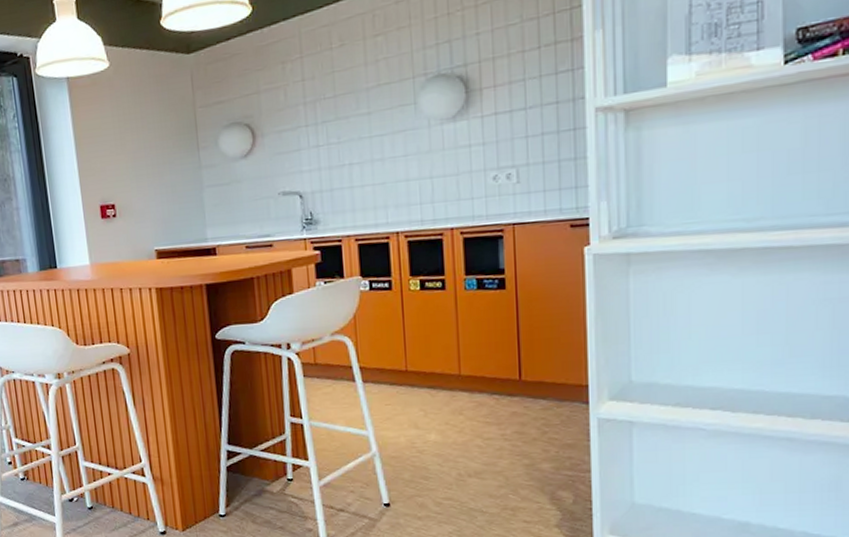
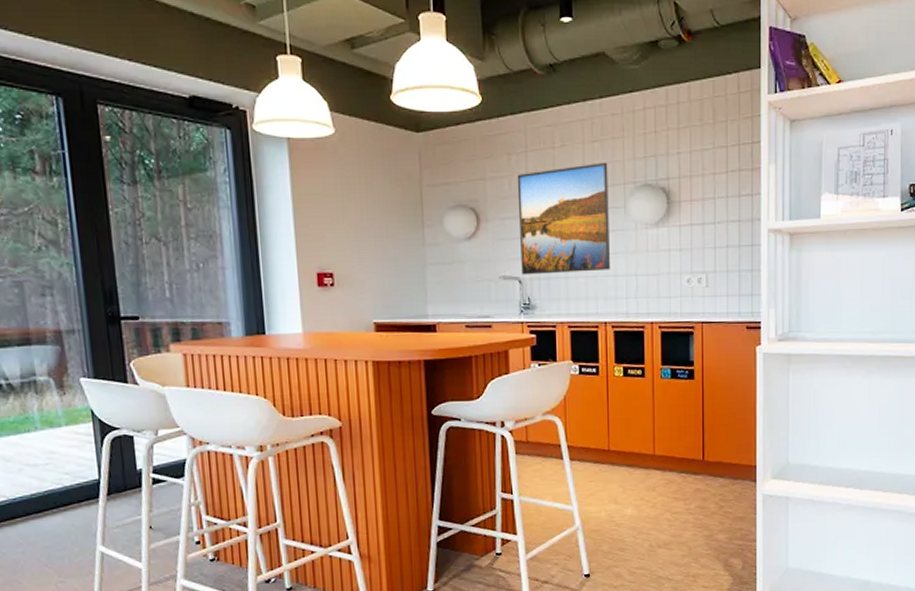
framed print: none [293,56,400,189] -> present [517,162,610,275]

